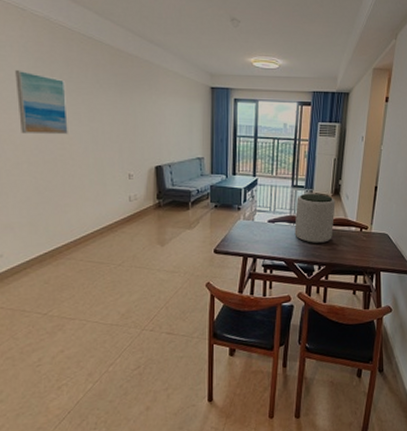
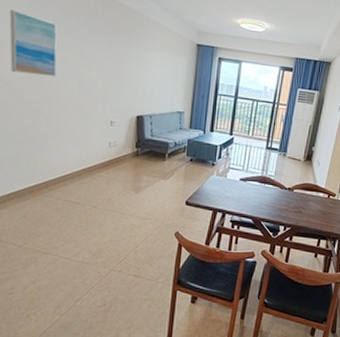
plant pot: present [294,193,336,243] -> none [264,156,307,205]

